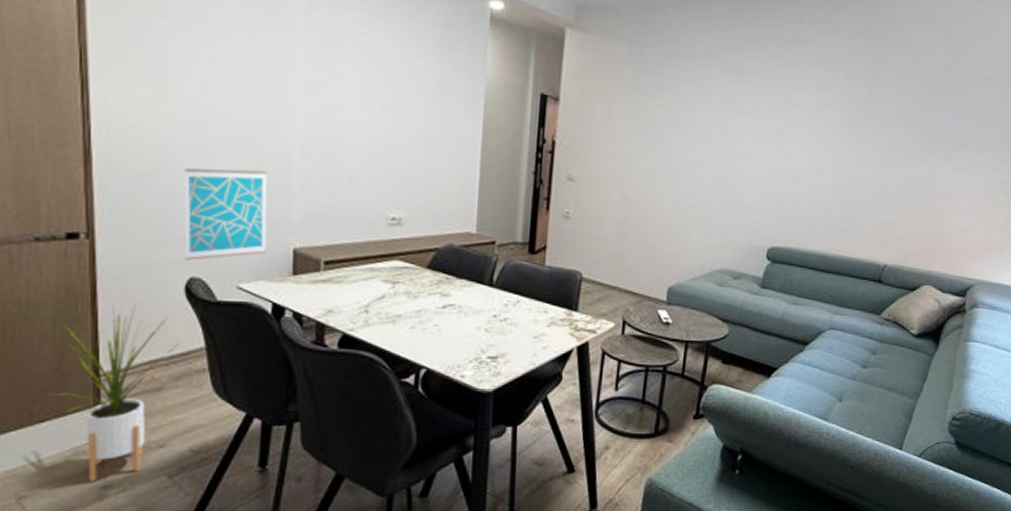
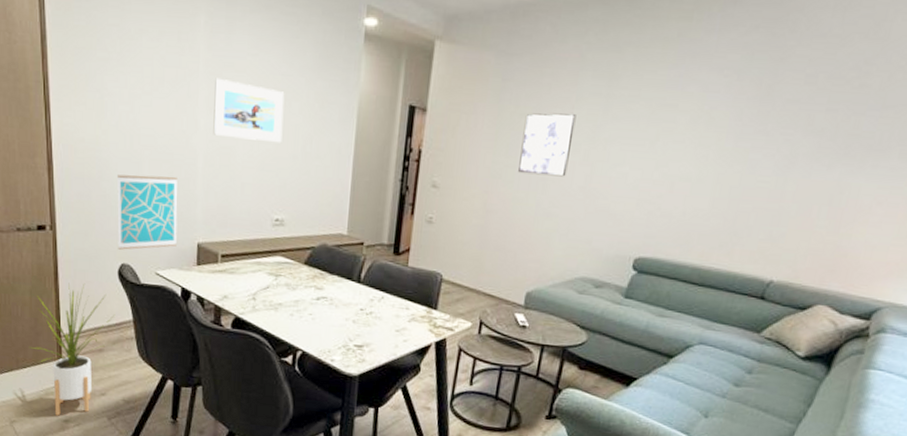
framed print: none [313,56,401,132] -> present [213,77,285,143]
wall art: none [654,105,707,169] -> present [518,113,576,177]

